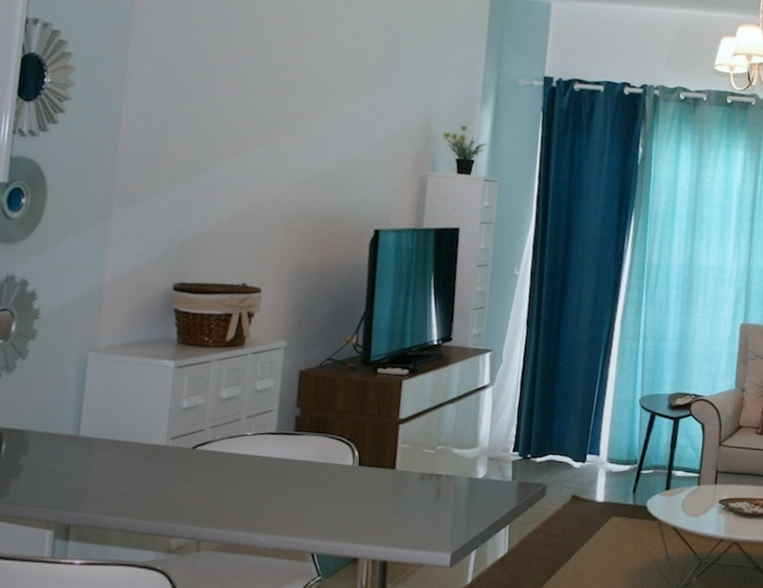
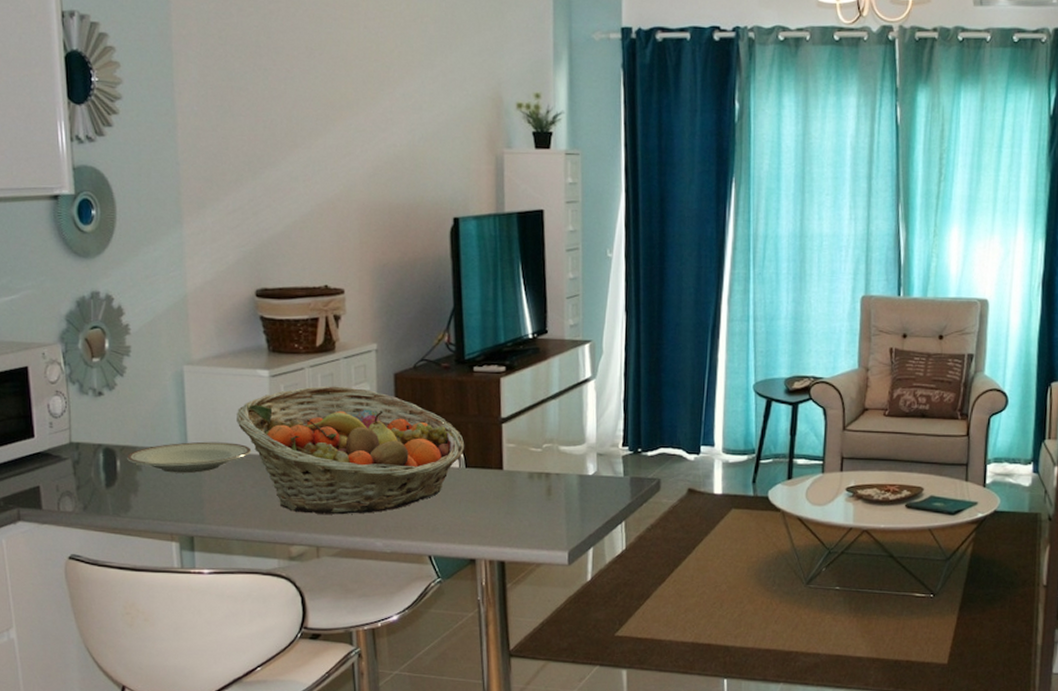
plate: none [13,428,146,460] -> present [126,441,252,474]
fruit basket: none [134,379,361,509] -> present [237,386,465,515]

